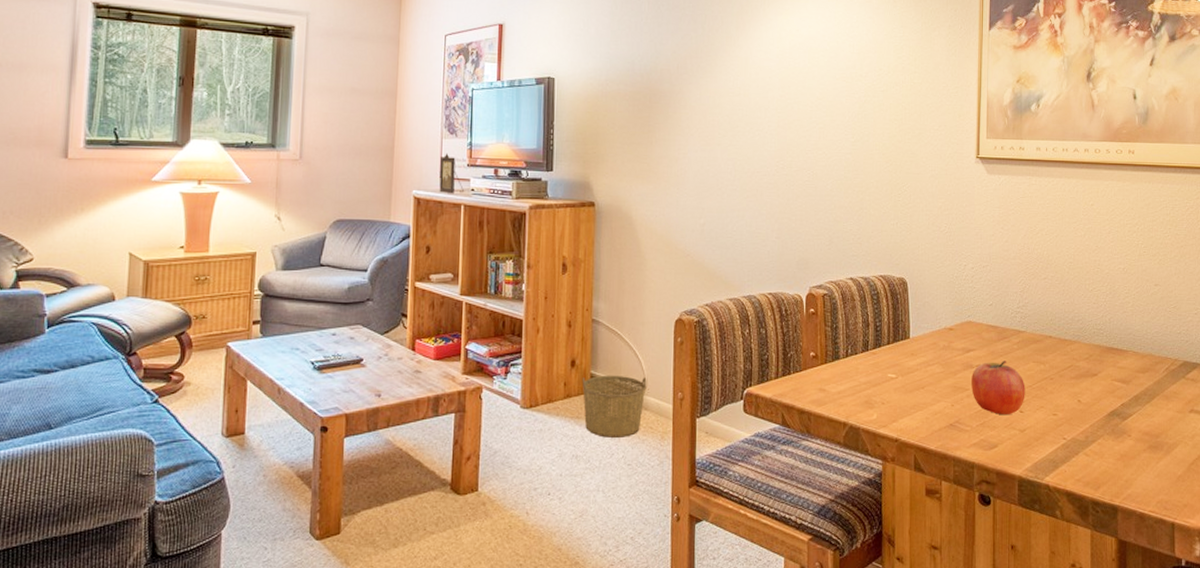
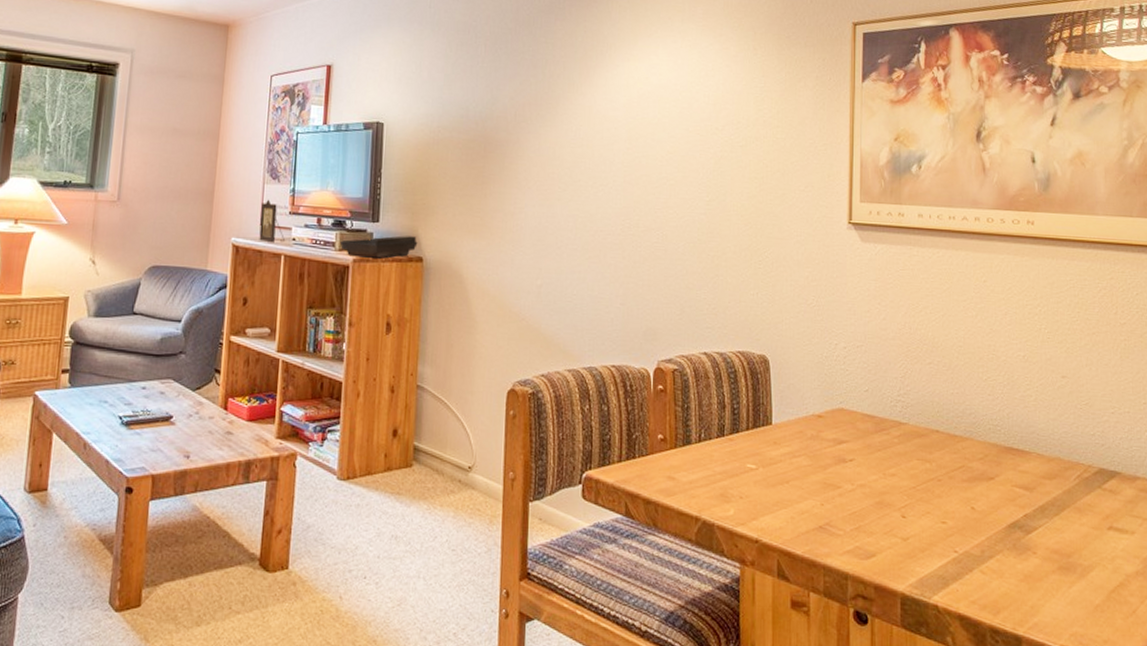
video game console: none [516,183,590,205] -> present [339,236,418,259]
basket: present [582,375,647,438] -> none [404,447,475,519]
fruit: present [971,361,1025,414] -> none [844,456,908,519]

